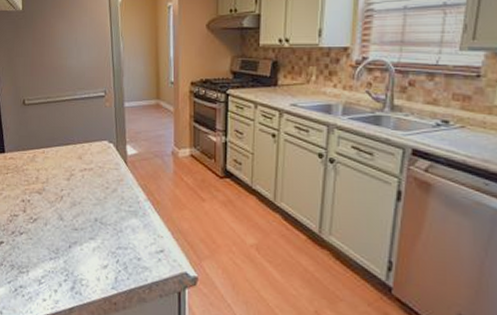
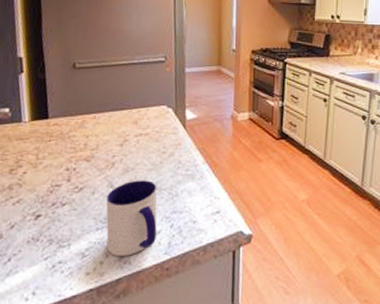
mug: none [57,214,104,287] -> present [106,180,158,256]

